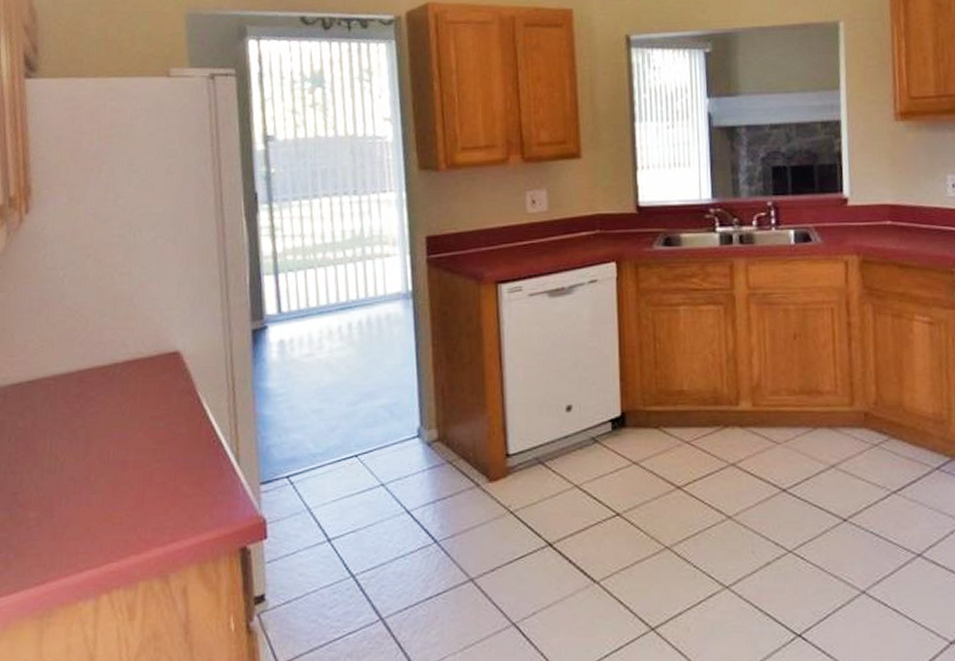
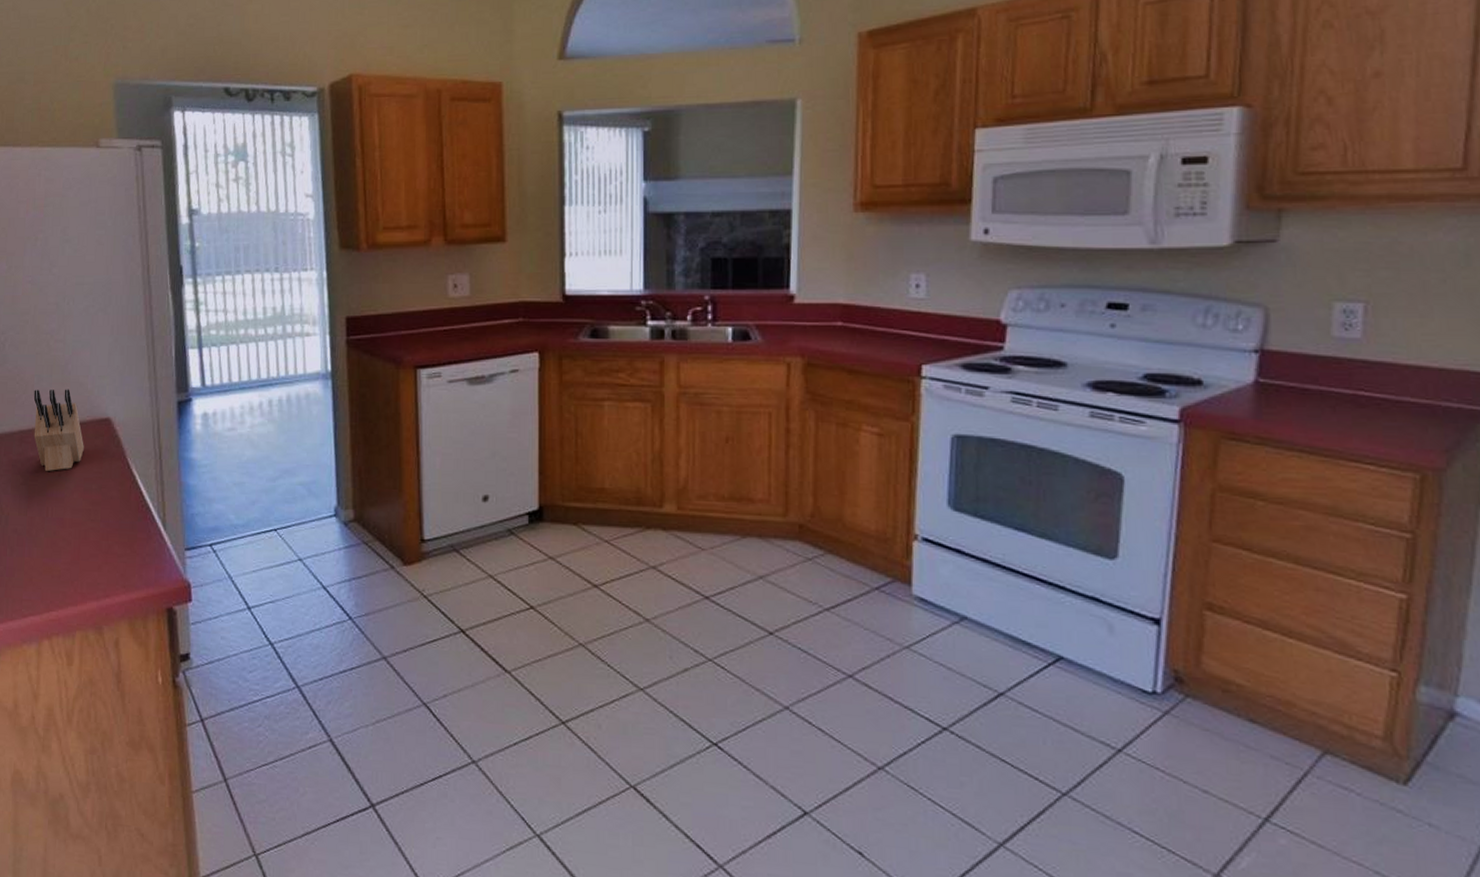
knife block: none [94,323,150,413] -> present [33,389,84,472]

